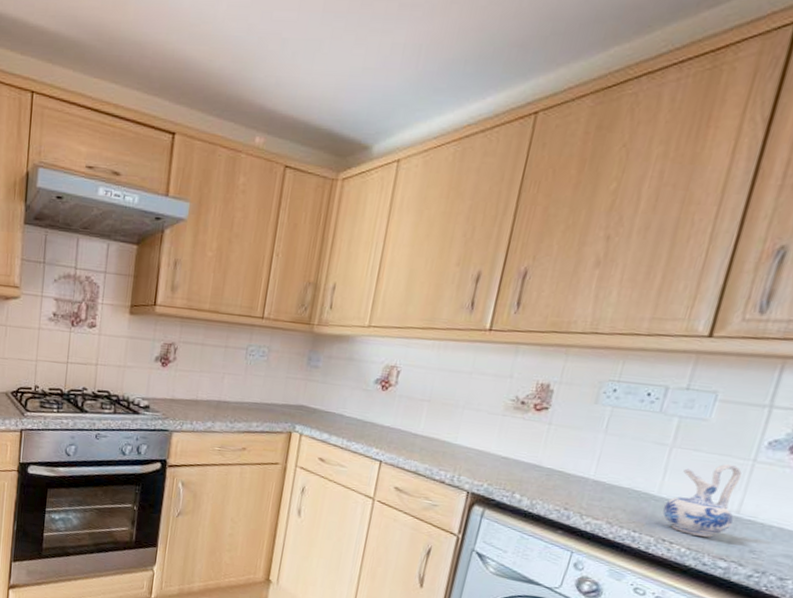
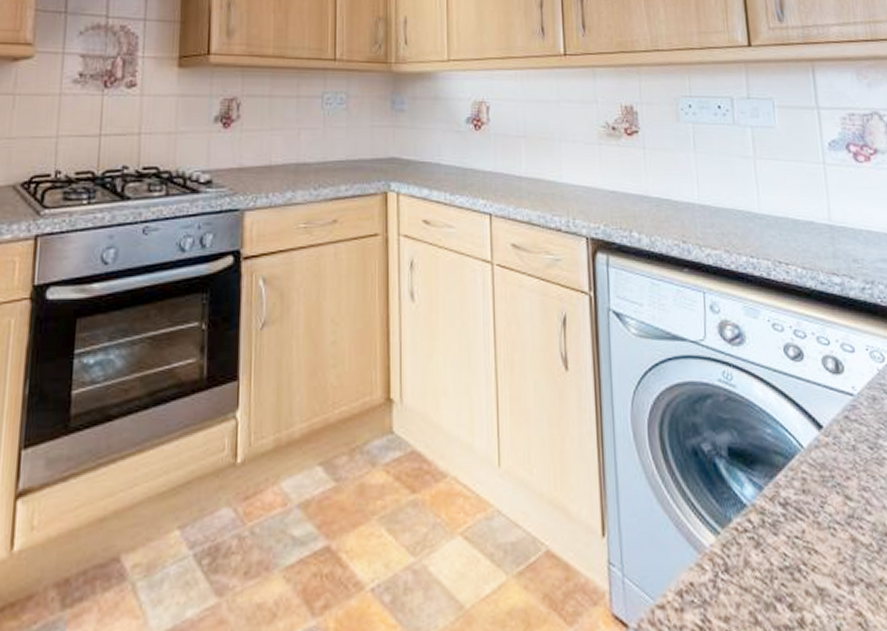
ceramic pitcher: present [662,464,742,537] -> none [768,171,829,252]

